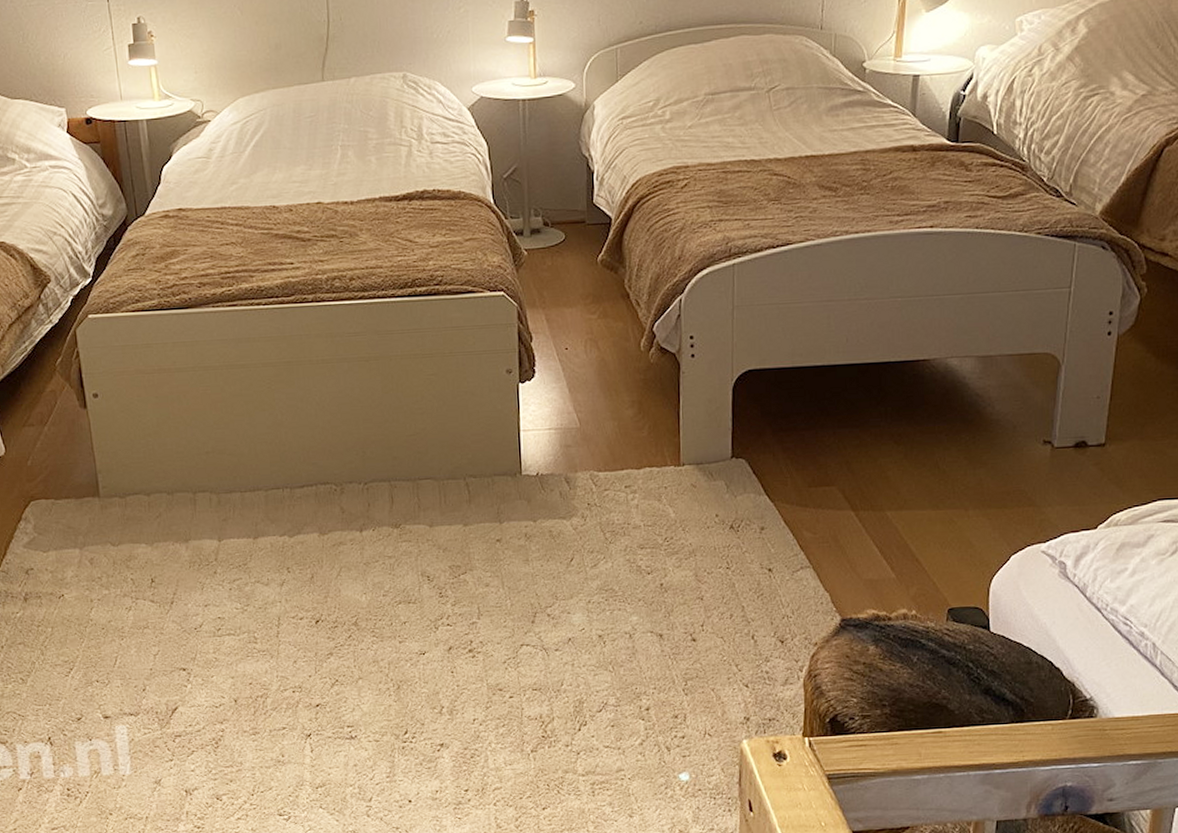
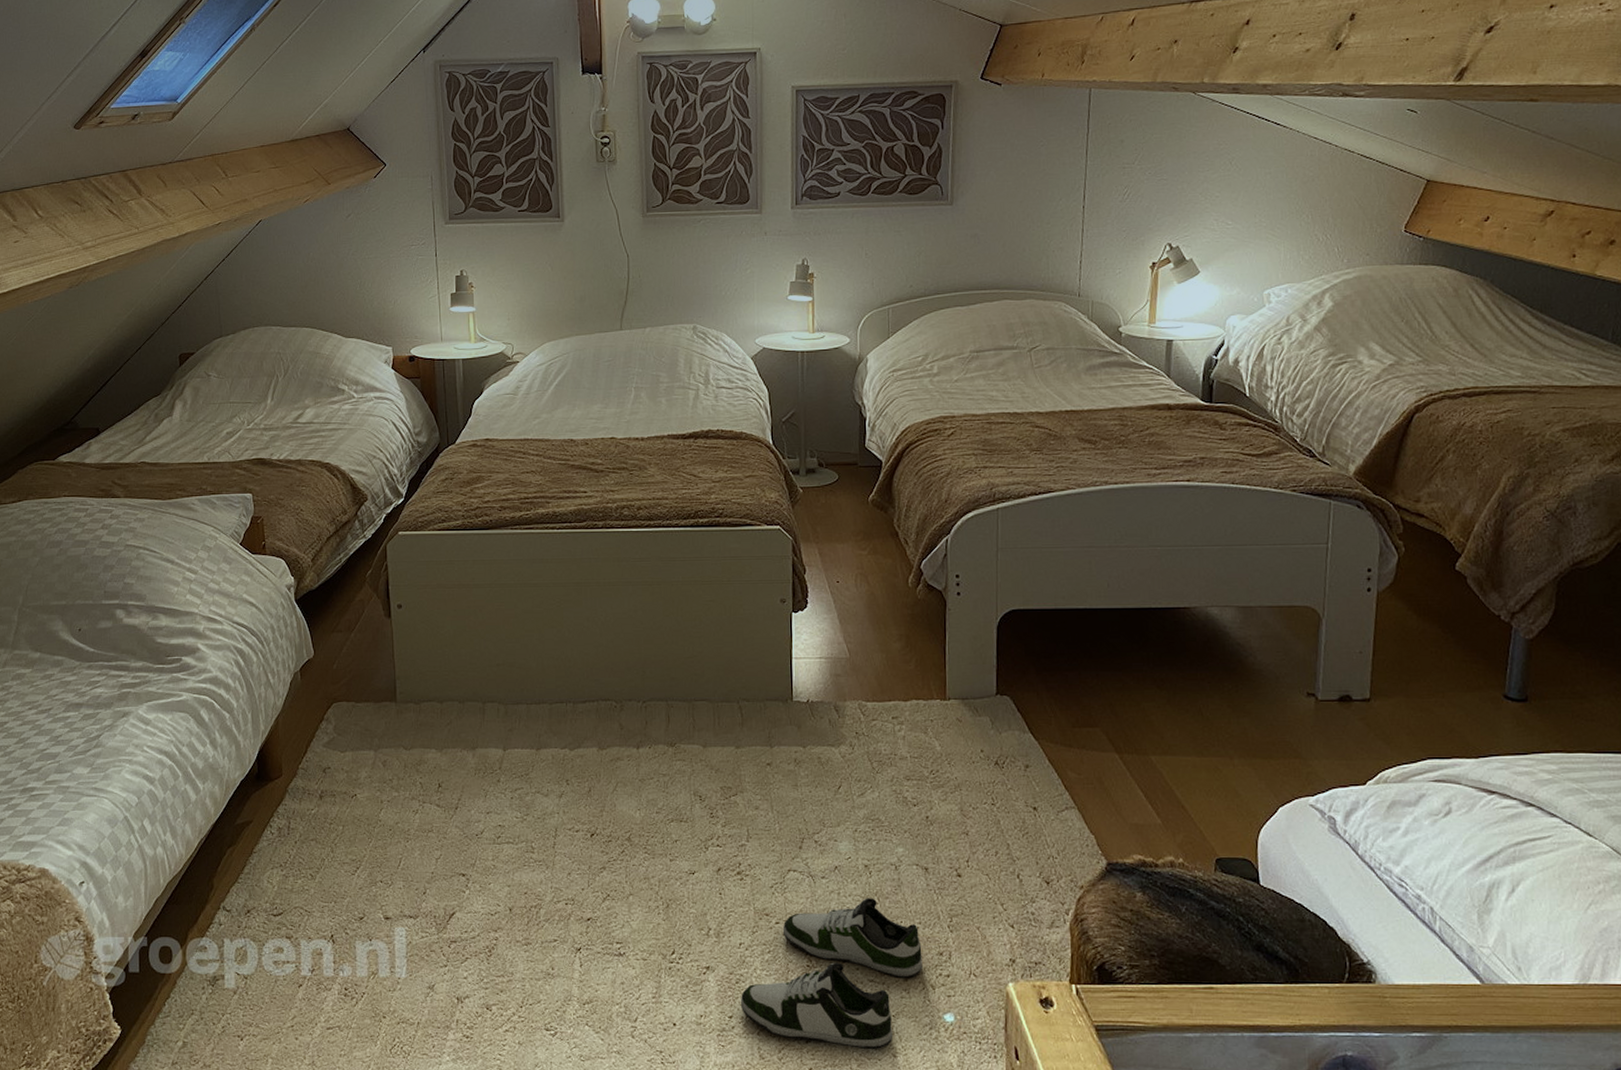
shoe: none [475,667,658,813] -> present [740,898,923,1050]

